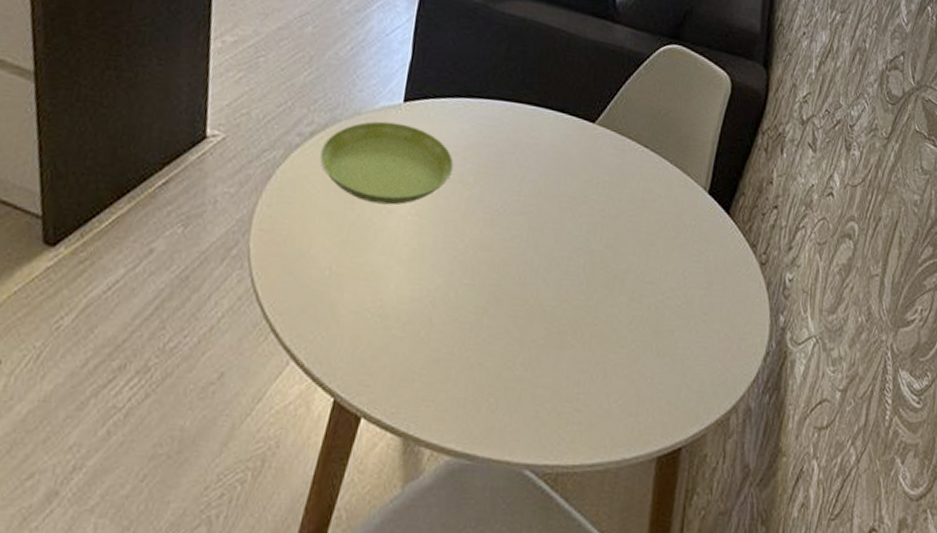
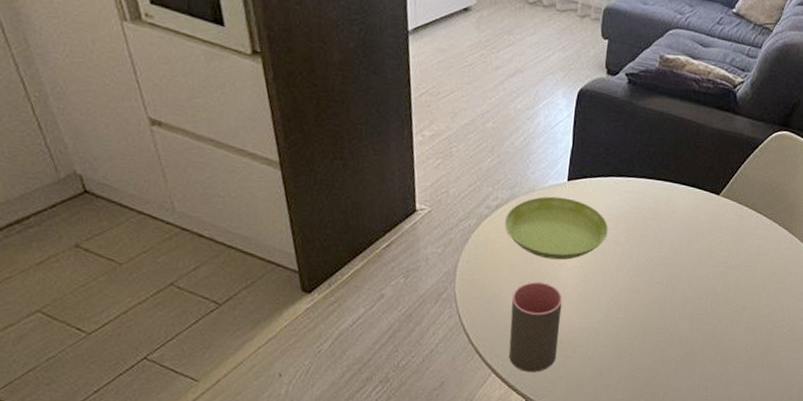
cup: none [314,233,391,359] -> present [508,281,563,372]

